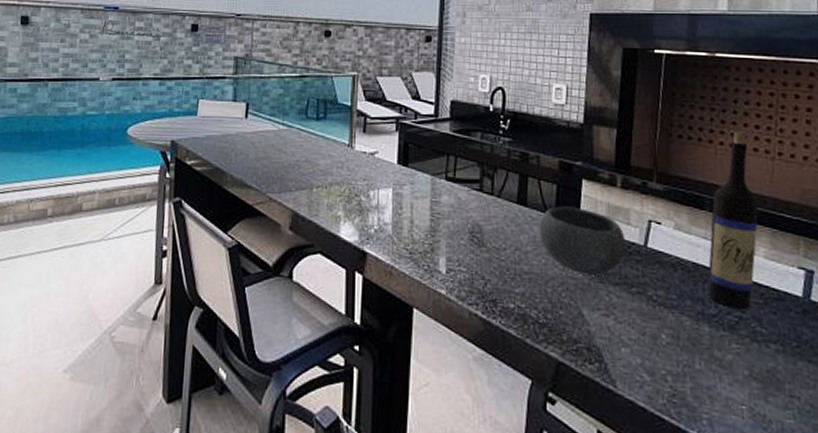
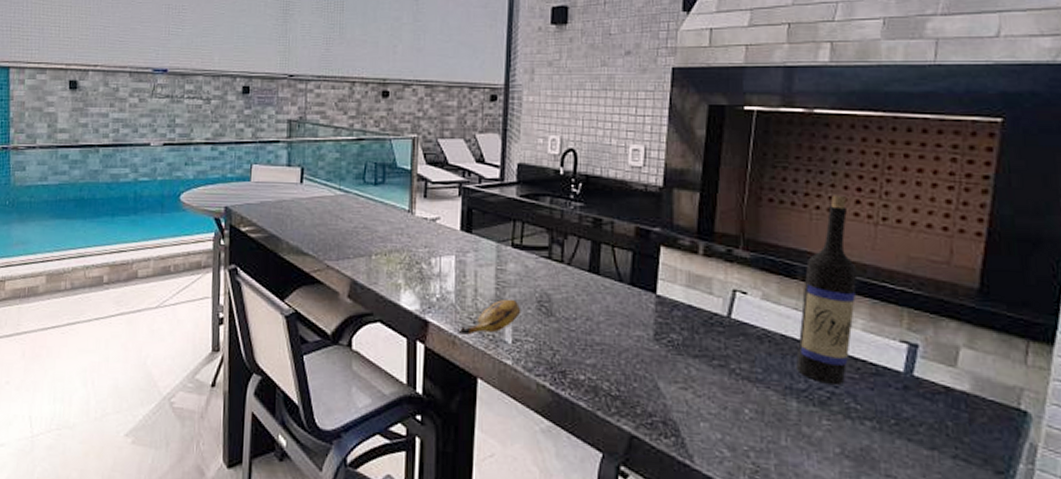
banana: none [395,230,455,265] -> present [458,299,521,335]
bowl: present [539,206,626,275] -> none [613,274,707,347]

